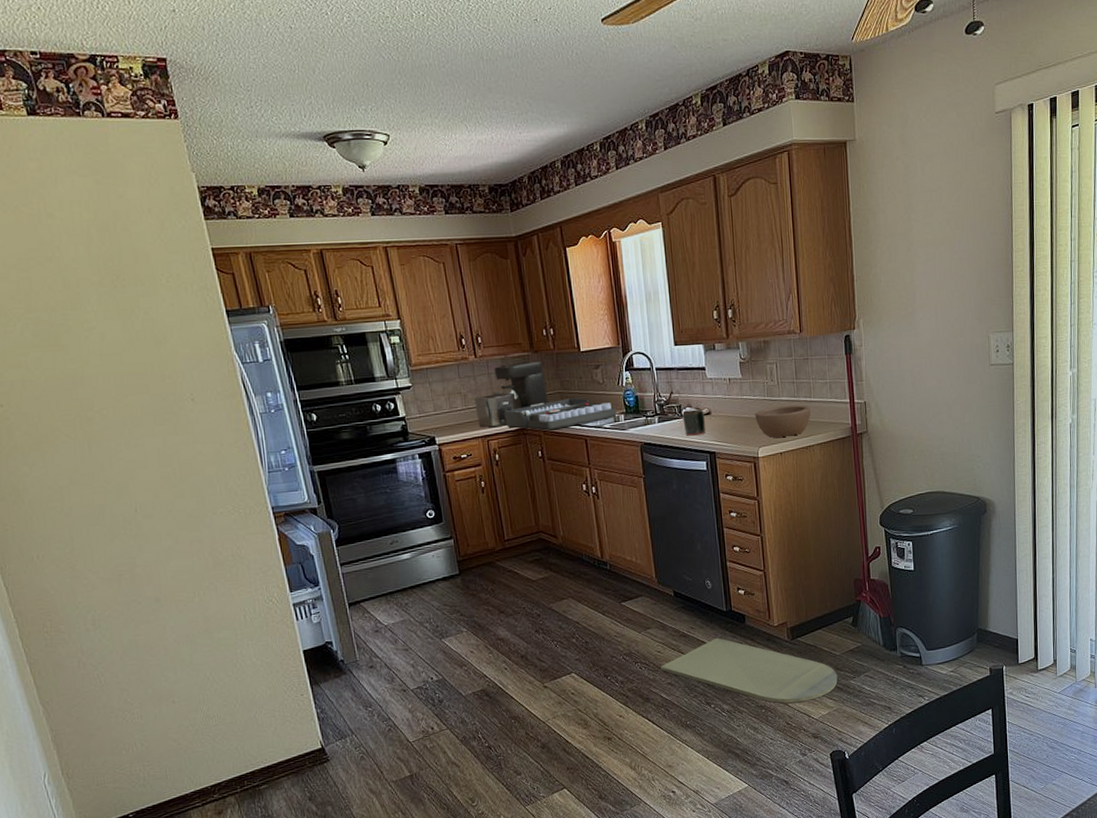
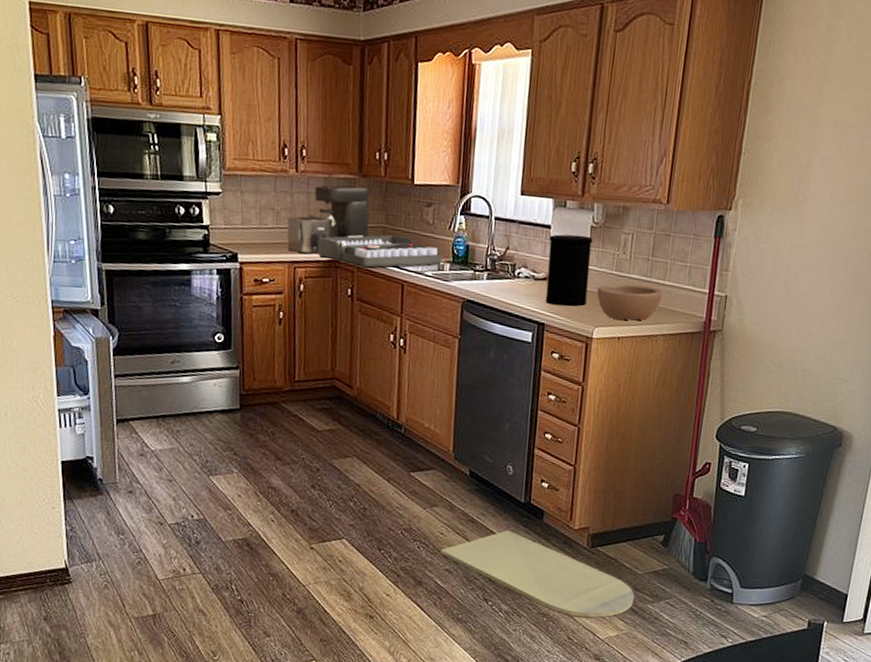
mug: present [682,409,706,436] -> none [514,271,540,302]
canister: none [705,371,748,435] -> present [545,234,592,307]

